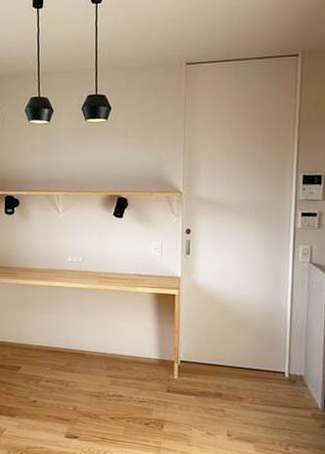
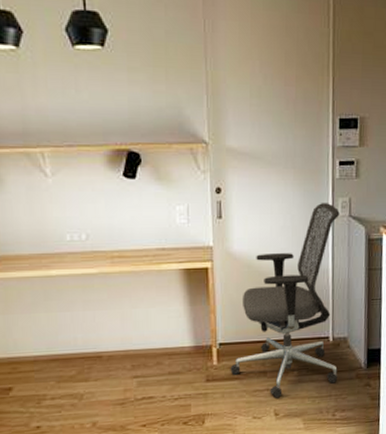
office chair: none [188,248,301,421] -> present [230,203,340,398]

